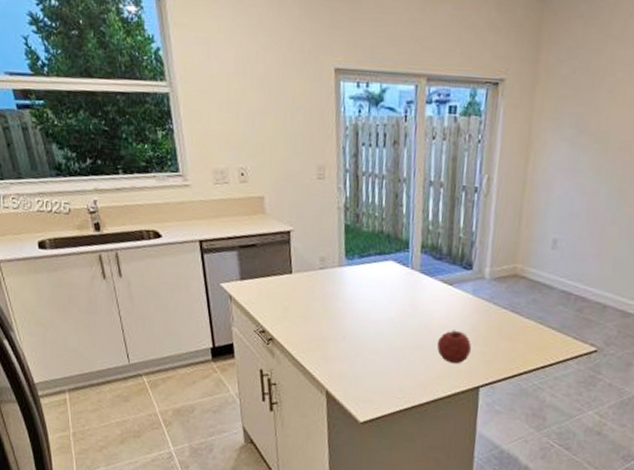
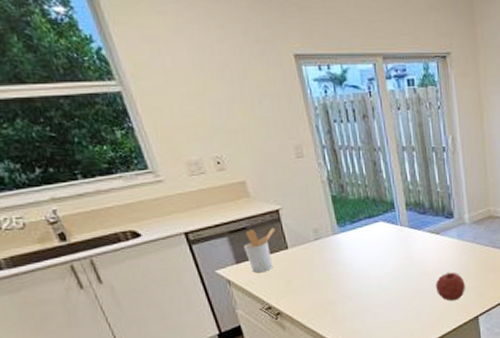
utensil holder: none [250,246,283,294] -> present [244,227,276,273]

